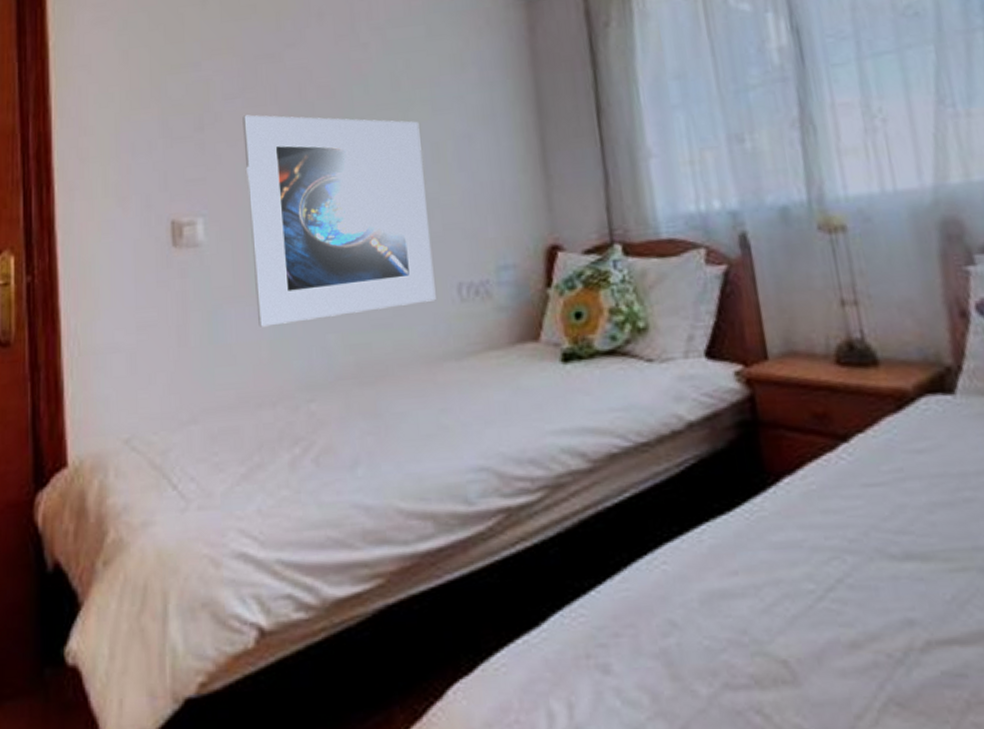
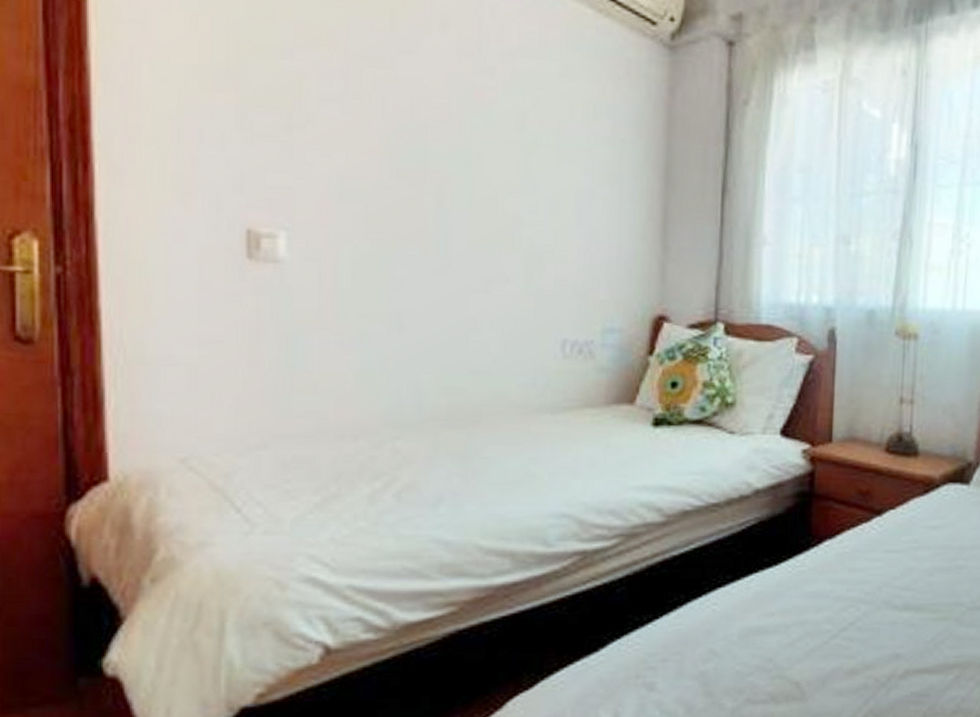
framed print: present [242,114,436,327] -> none [341,123,542,359]

